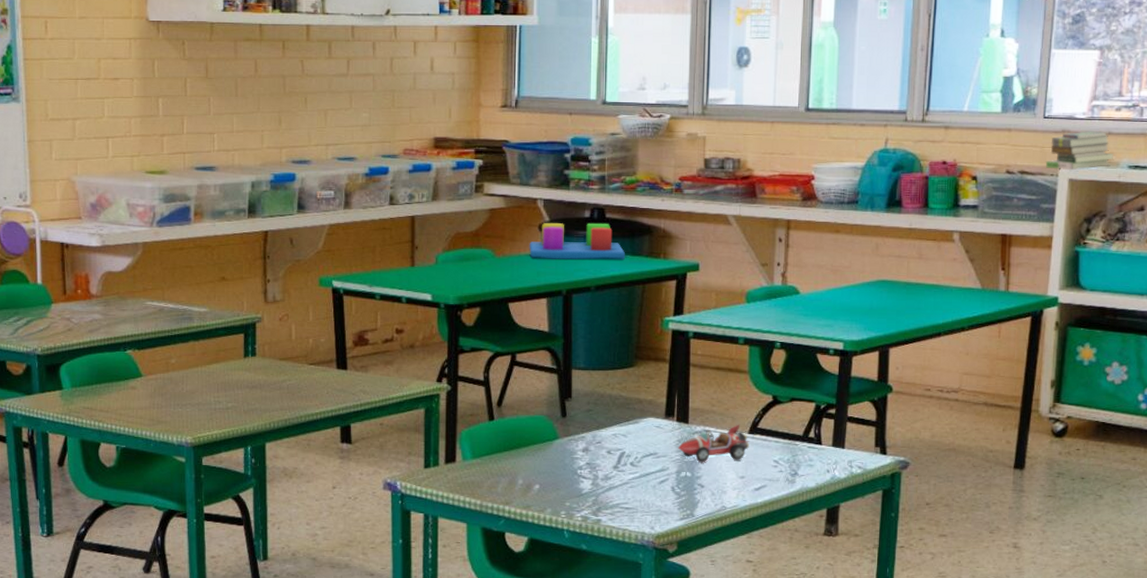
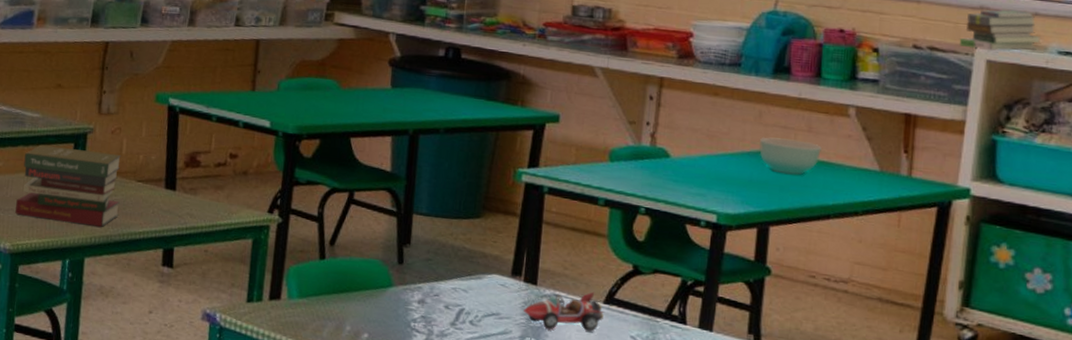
books: none [193,338,294,412] -> present [15,144,121,227]
toy blocks: present [529,222,626,261] -> none [376,58,480,105]
bowl: none [877,267,931,300] -> present [759,137,822,176]

